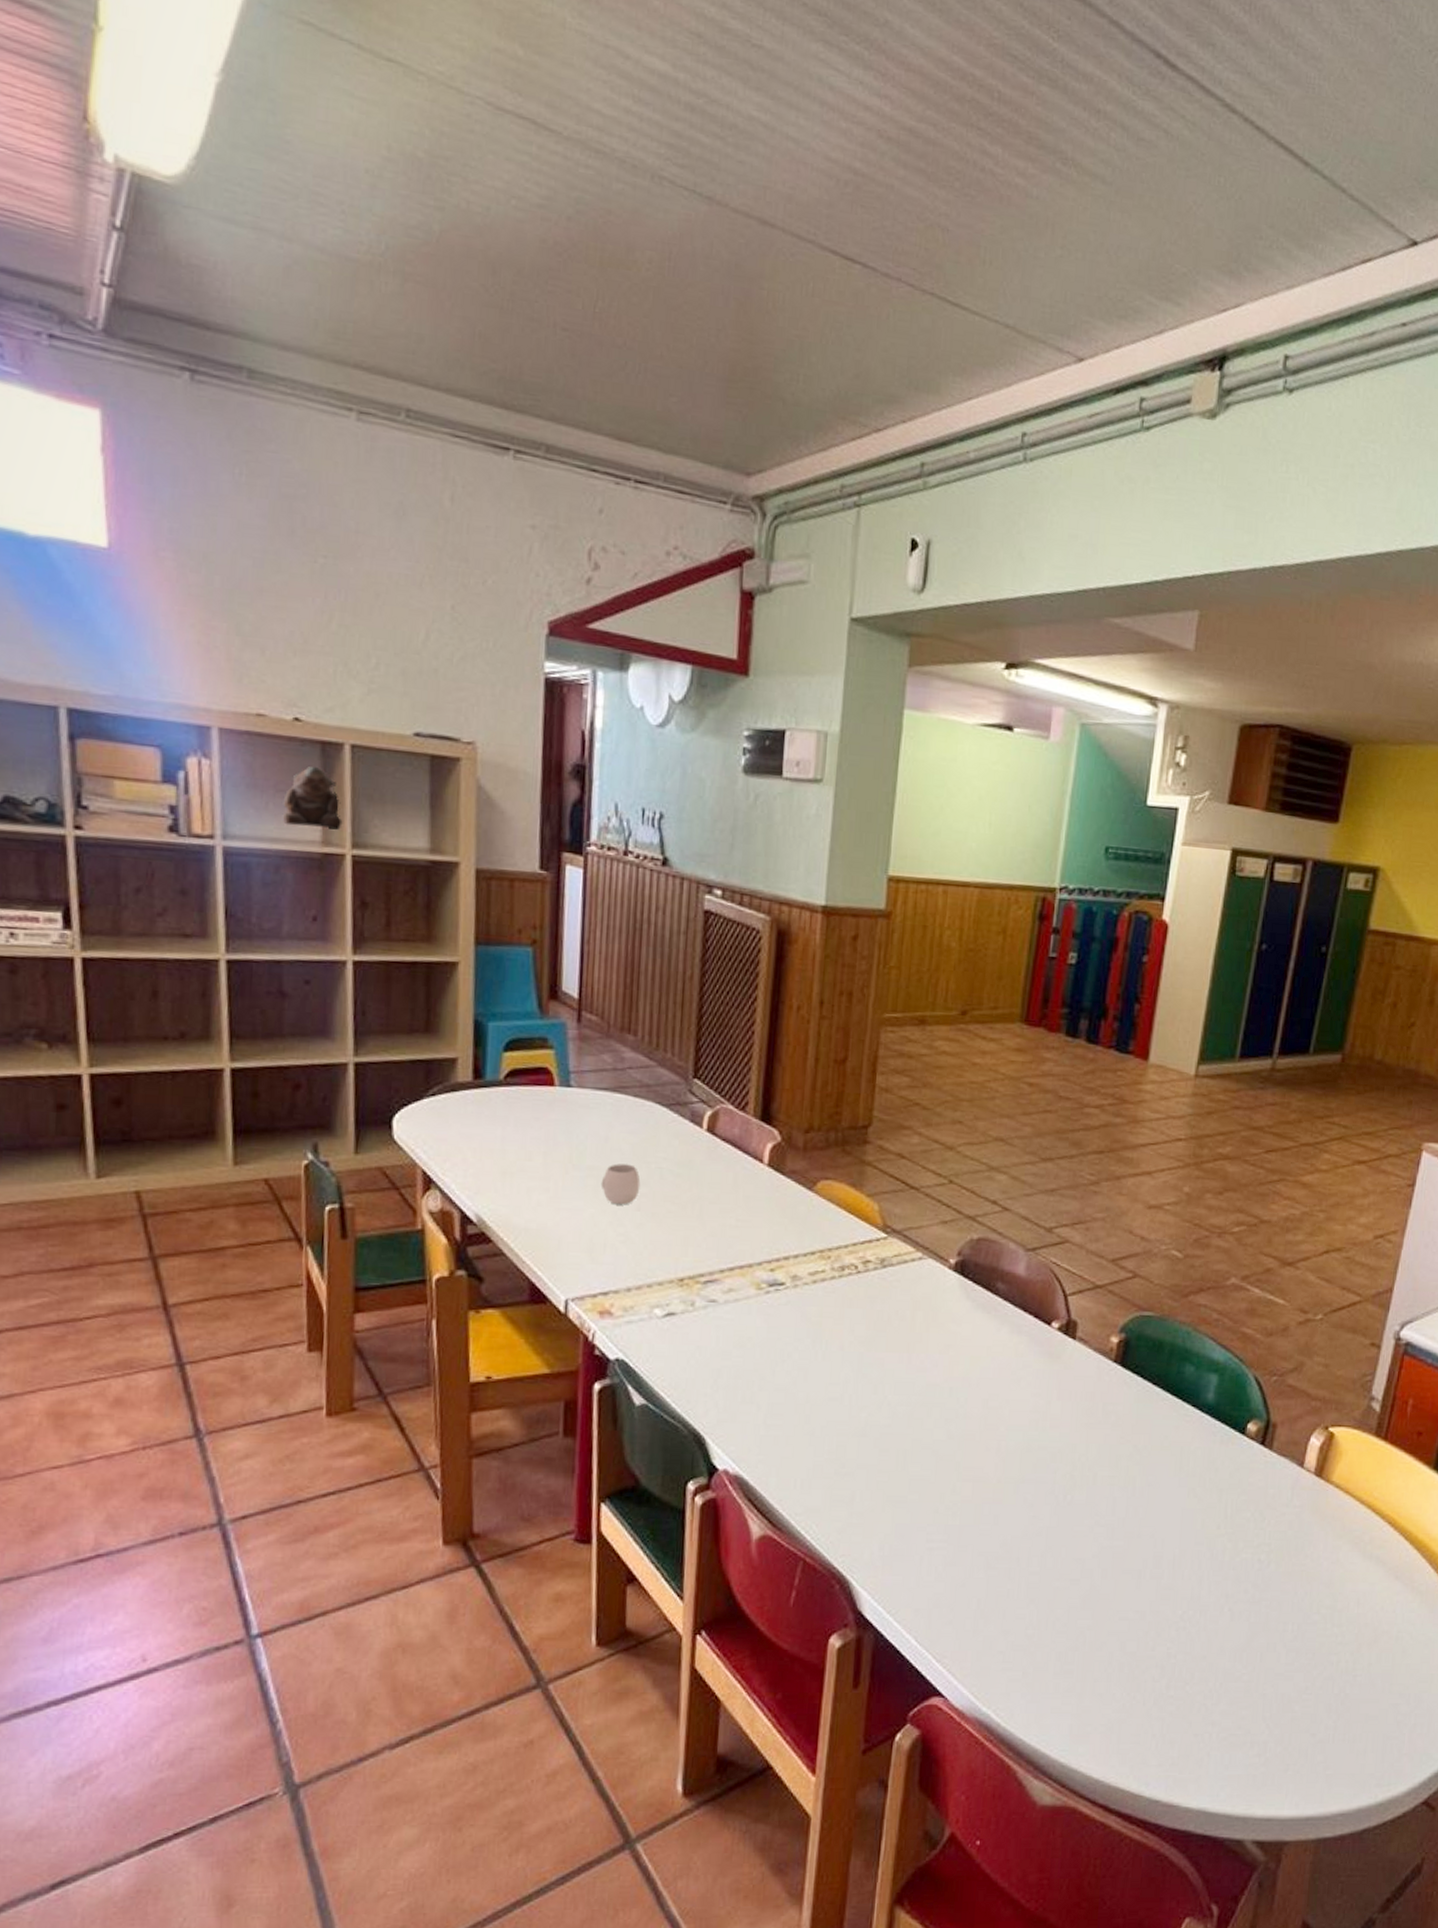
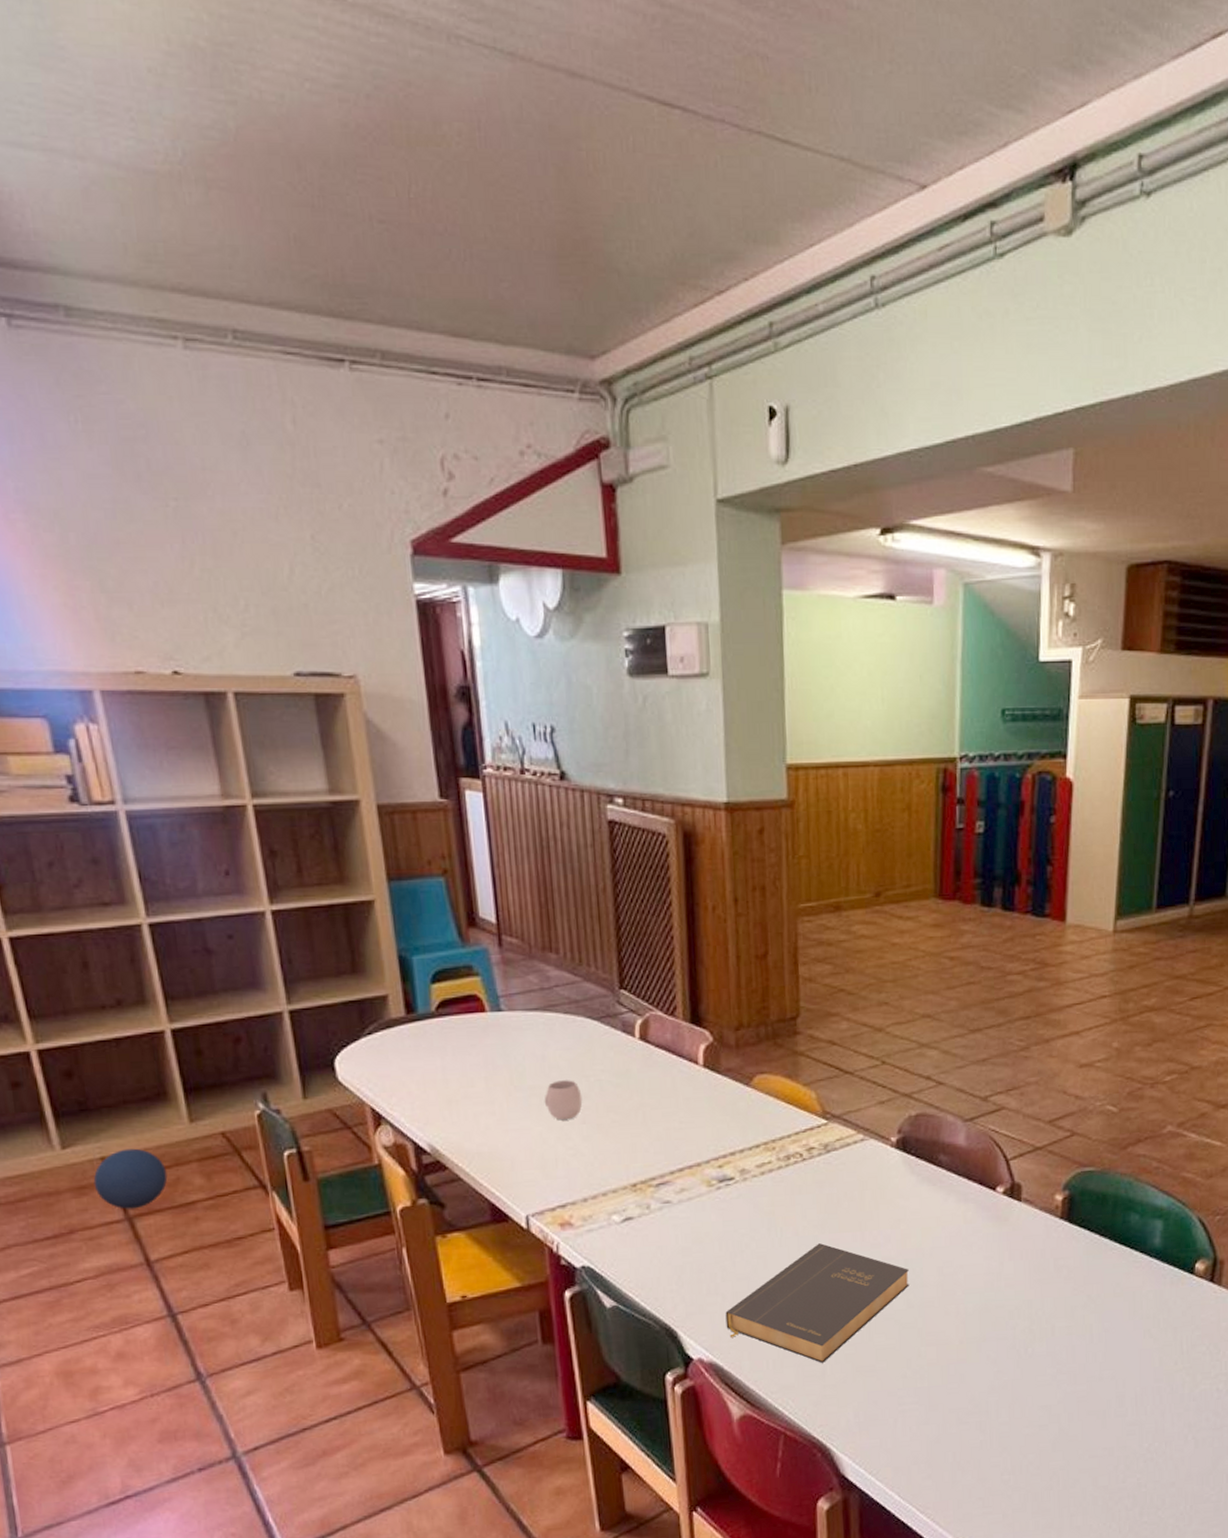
ball: none [123,1185,201,1248] -> present [93,1148,168,1209]
stuffed animal: present [282,766,343,830] -> none [176,718,239,782]
book: none [757,1361,953,1488] -> present [725,1243,909,1363]

